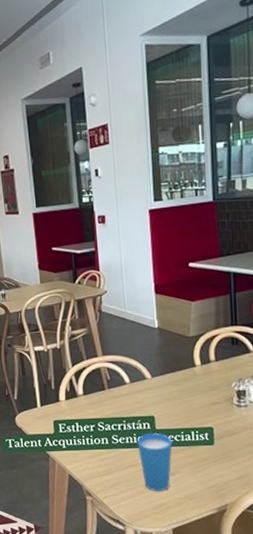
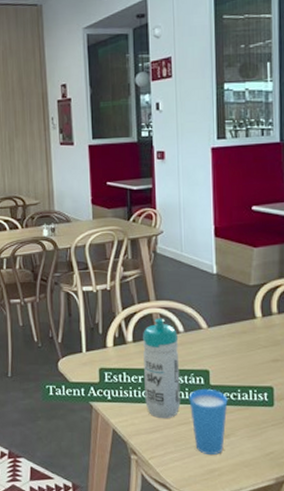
water bottle: none [92,371,130,463] -> present [143,318,181,419]

